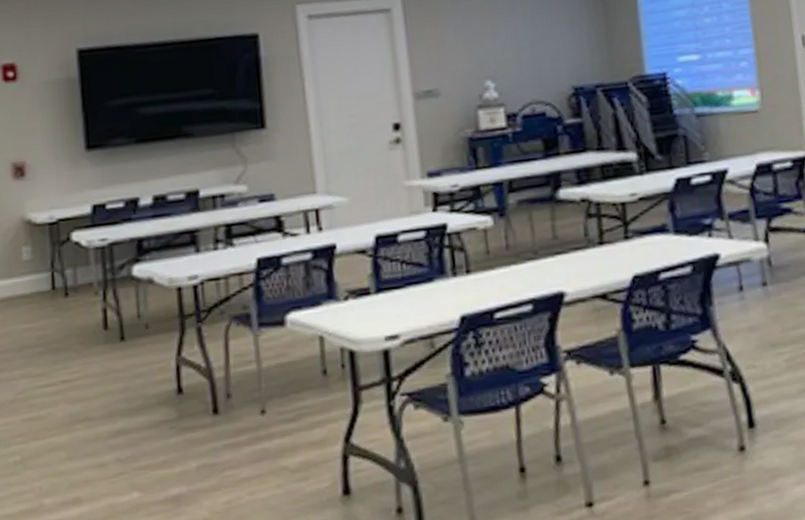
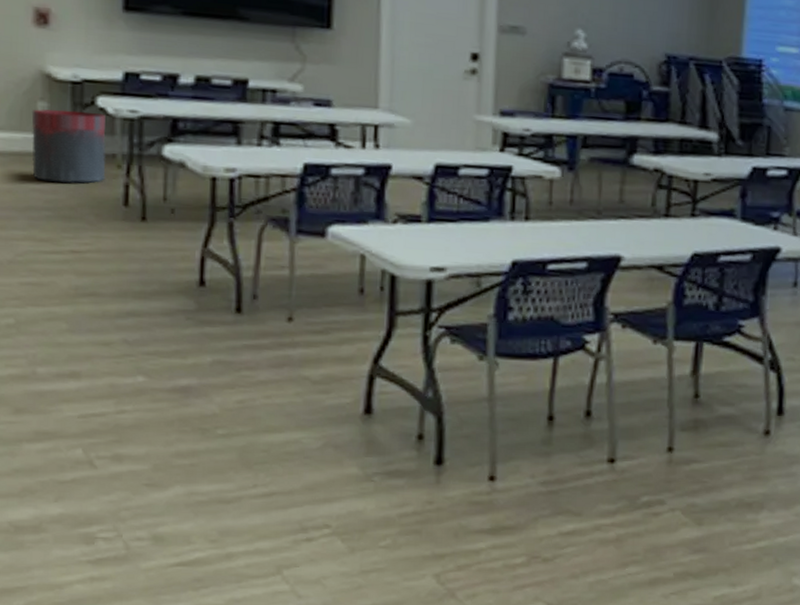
trash can: none [18,247,86,320] -> present [31,109,107,184]

